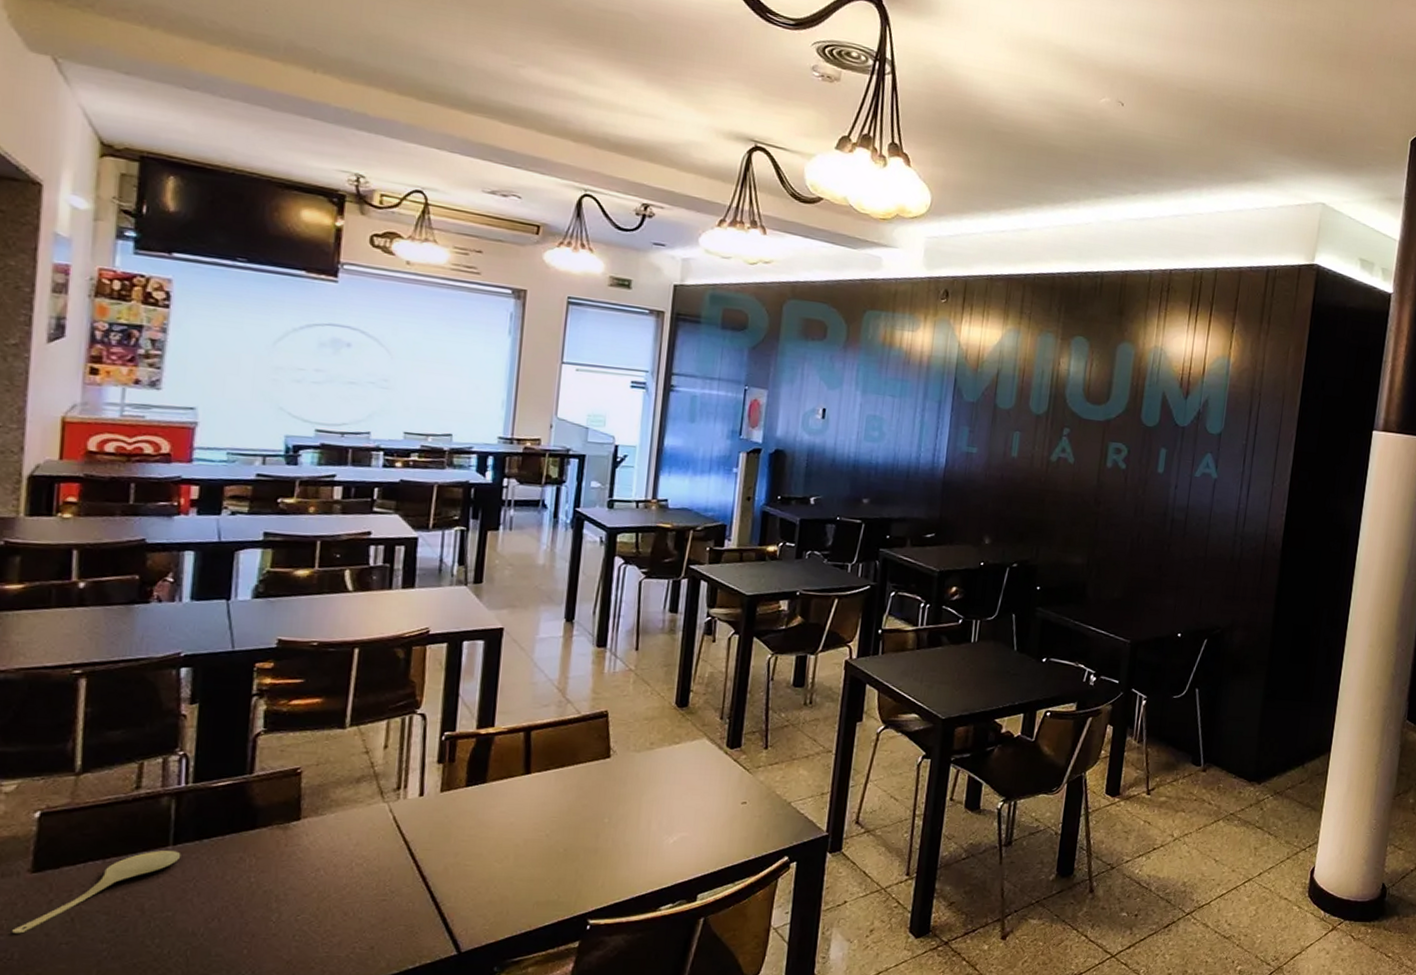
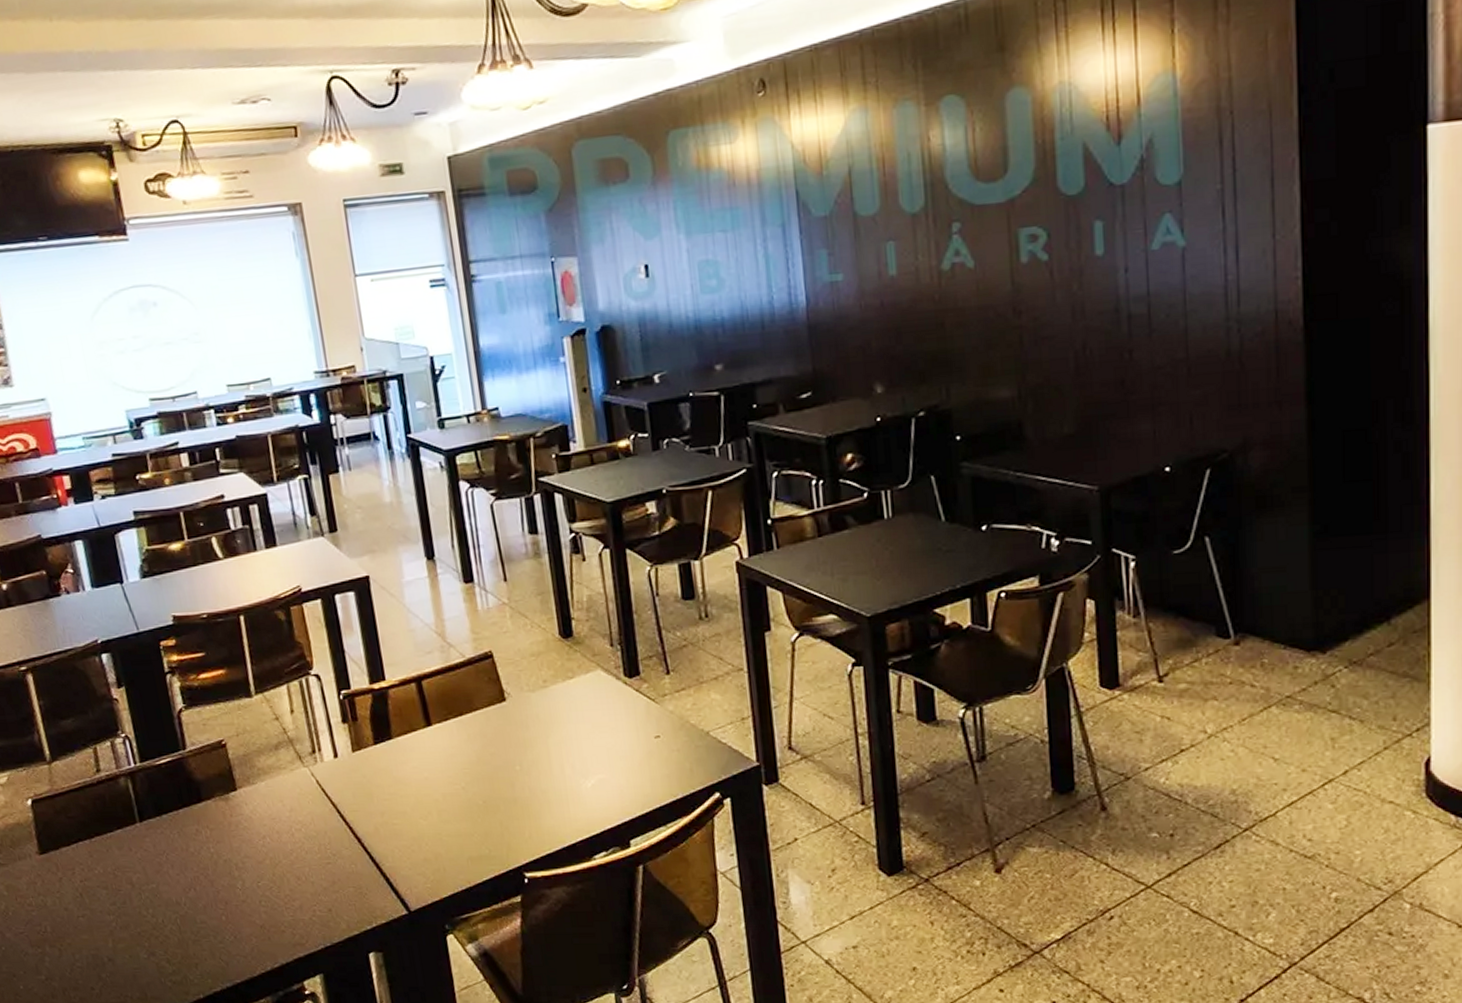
spoon: present [12,850,181,934] -> none [40,827,149,909]

